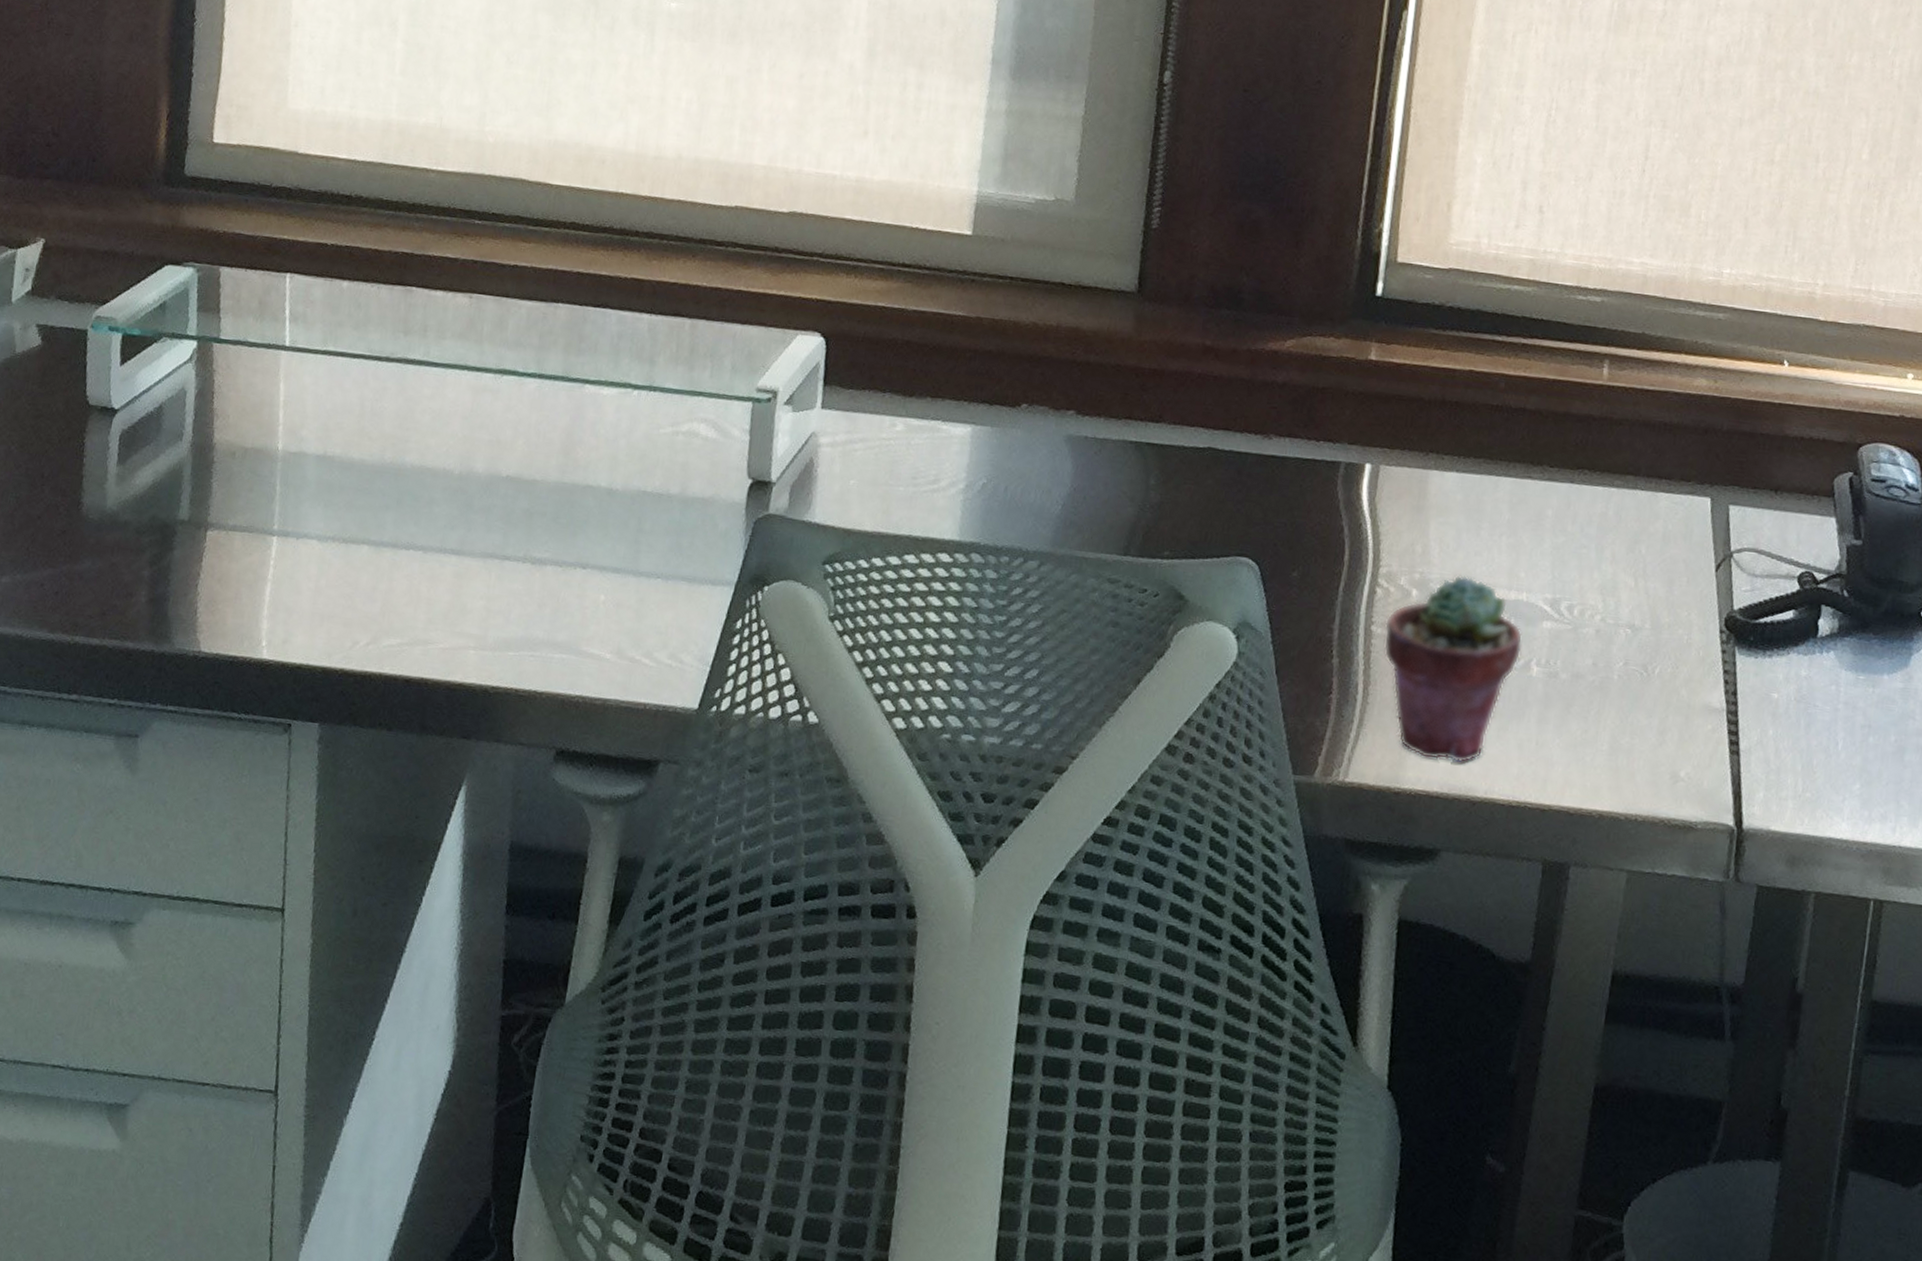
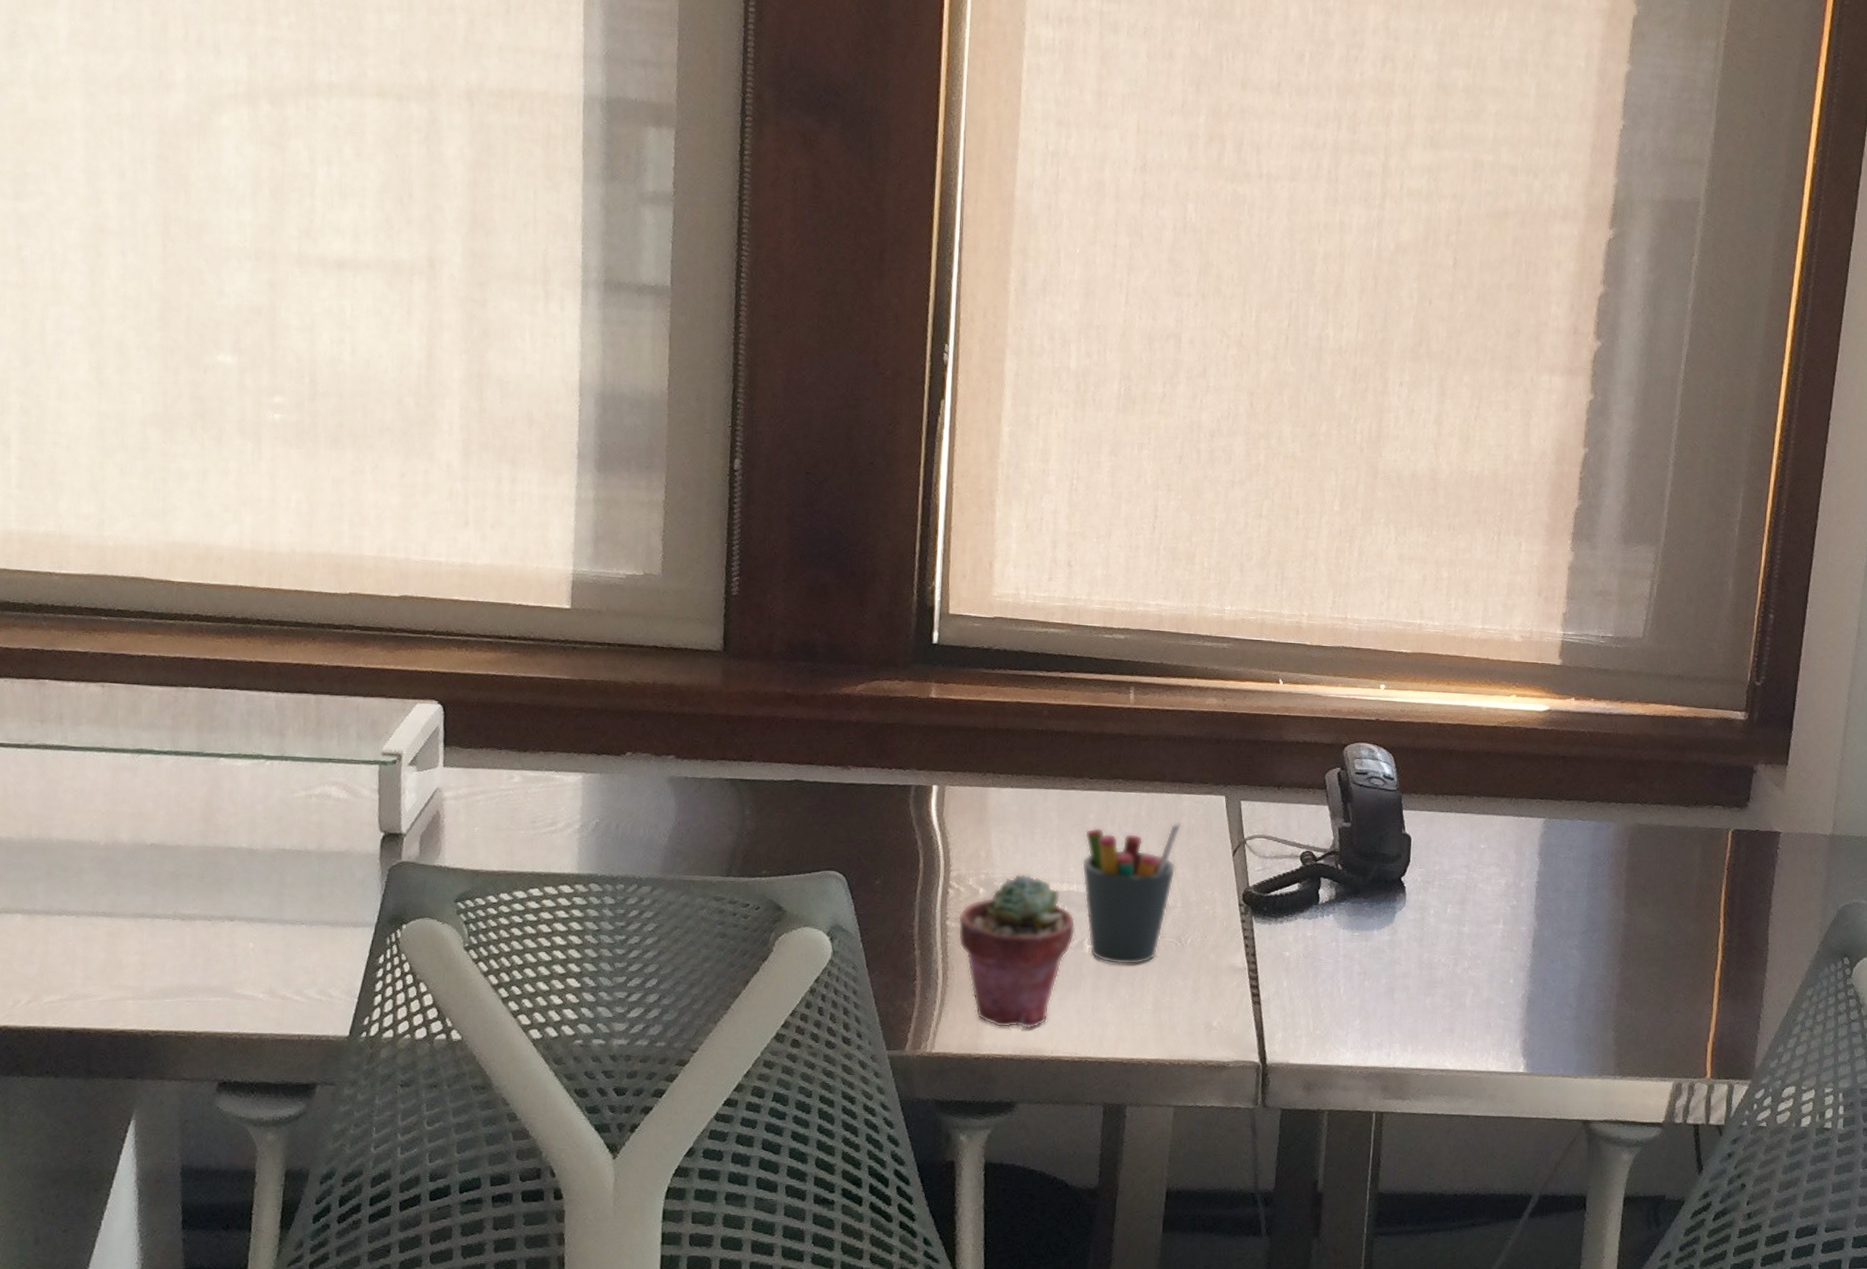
pen holder: none [1533,524,1657,696] -> present [1081,821,1182,966]

